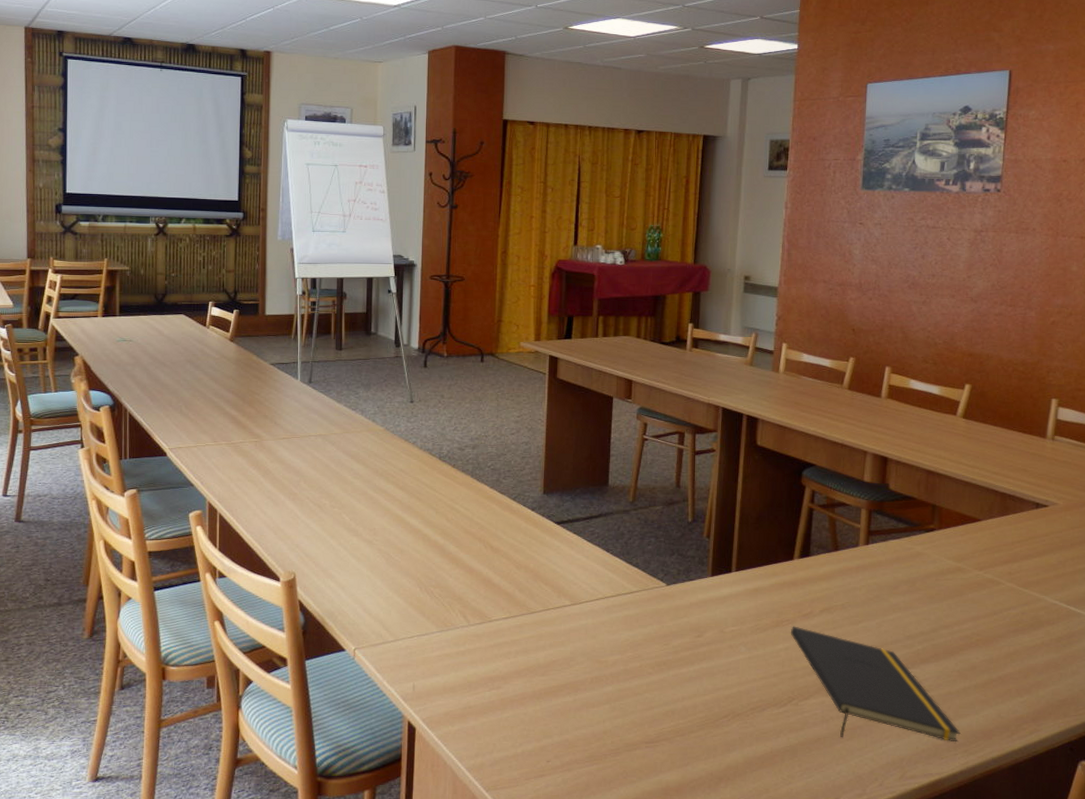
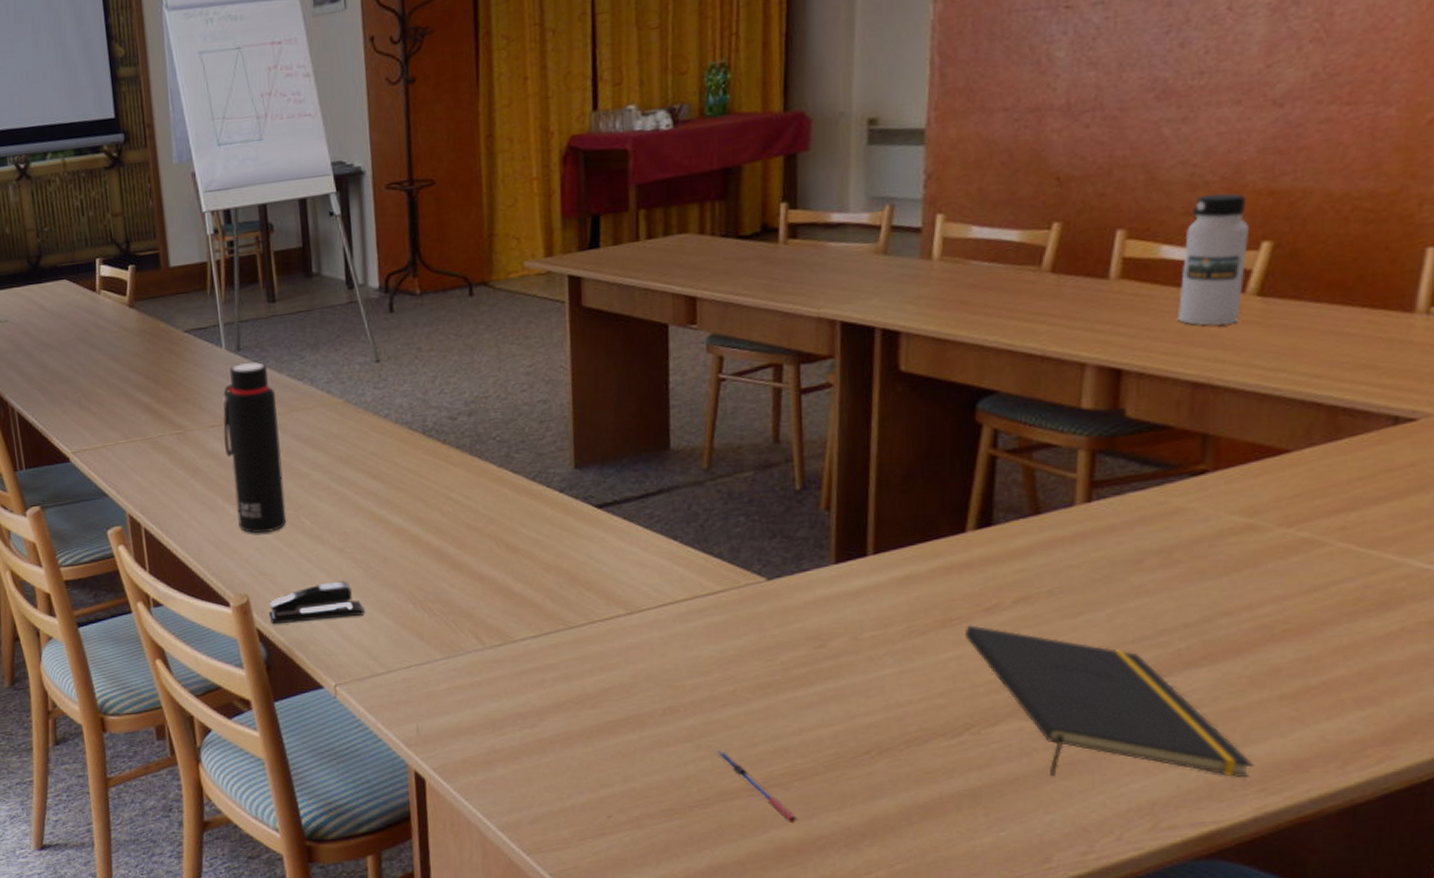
water bottle: none [291,392,334,525] -> present [223,362,287,534]
stapler: none [309,566,383,598] -> present [268,581,365,625]
pen: none [625,711,678,770] -> present [716,750,798,824]
water bottle: none [918,351,958,435] -> present [1176,193,1249,326]

